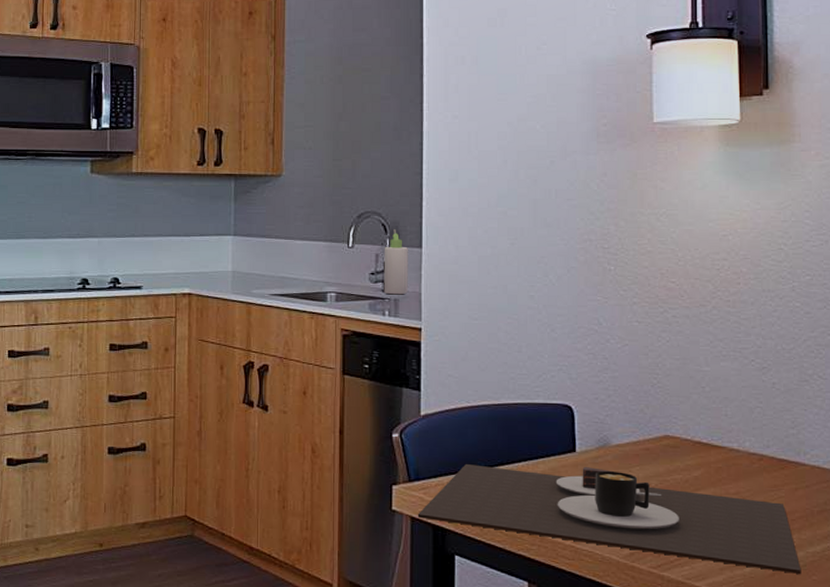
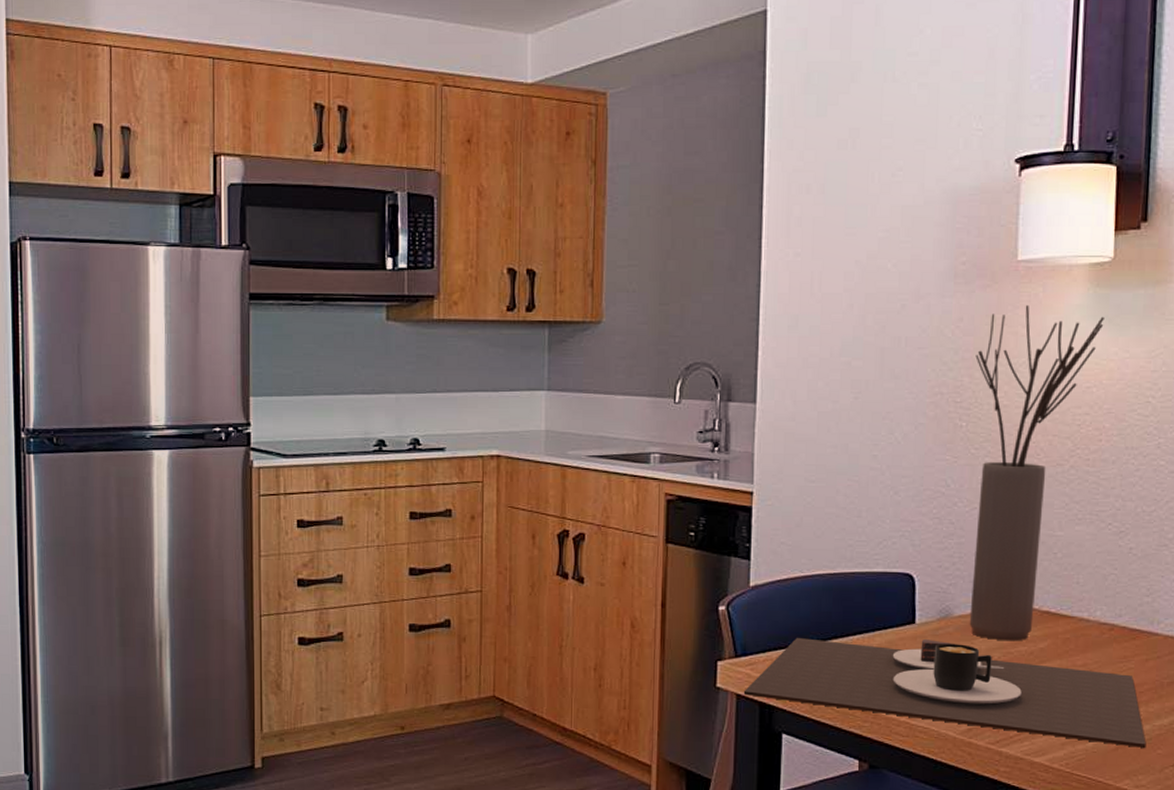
bottle: present [384,229,408,295] -> none [713,382,741,456]
vase: none [620,162,735,469] -> present [969,305,1104,640]

